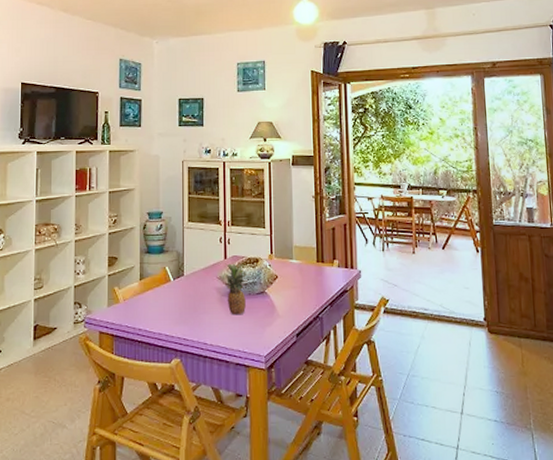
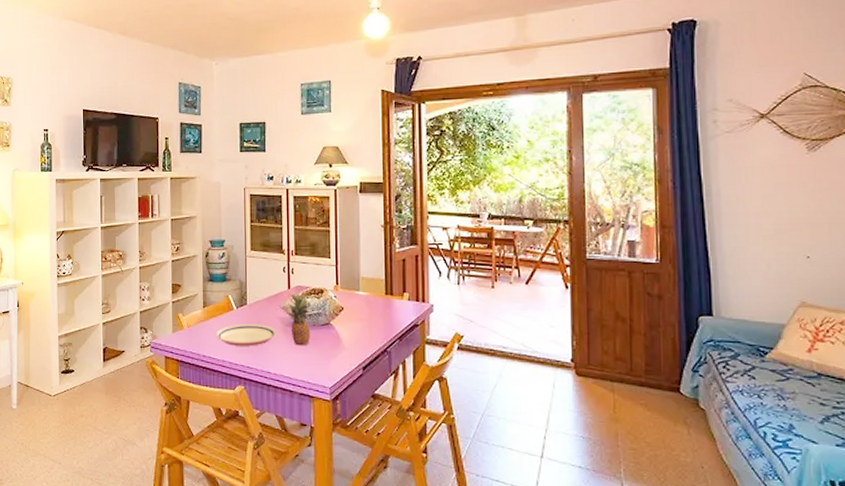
plate: none [152,294,213,318] -> present [216,323,277,346]

